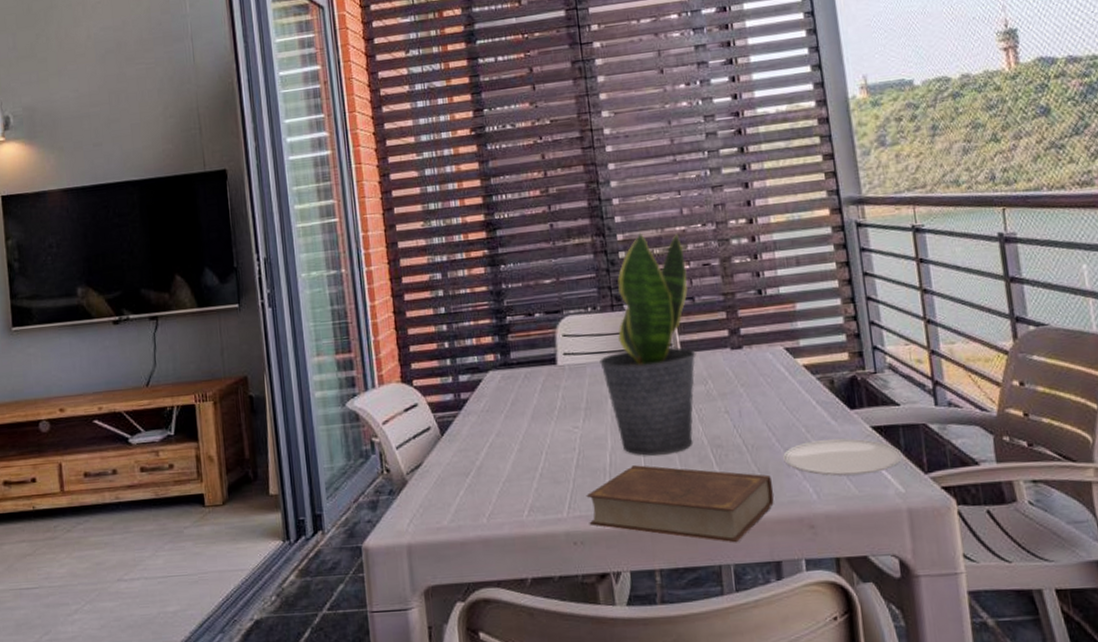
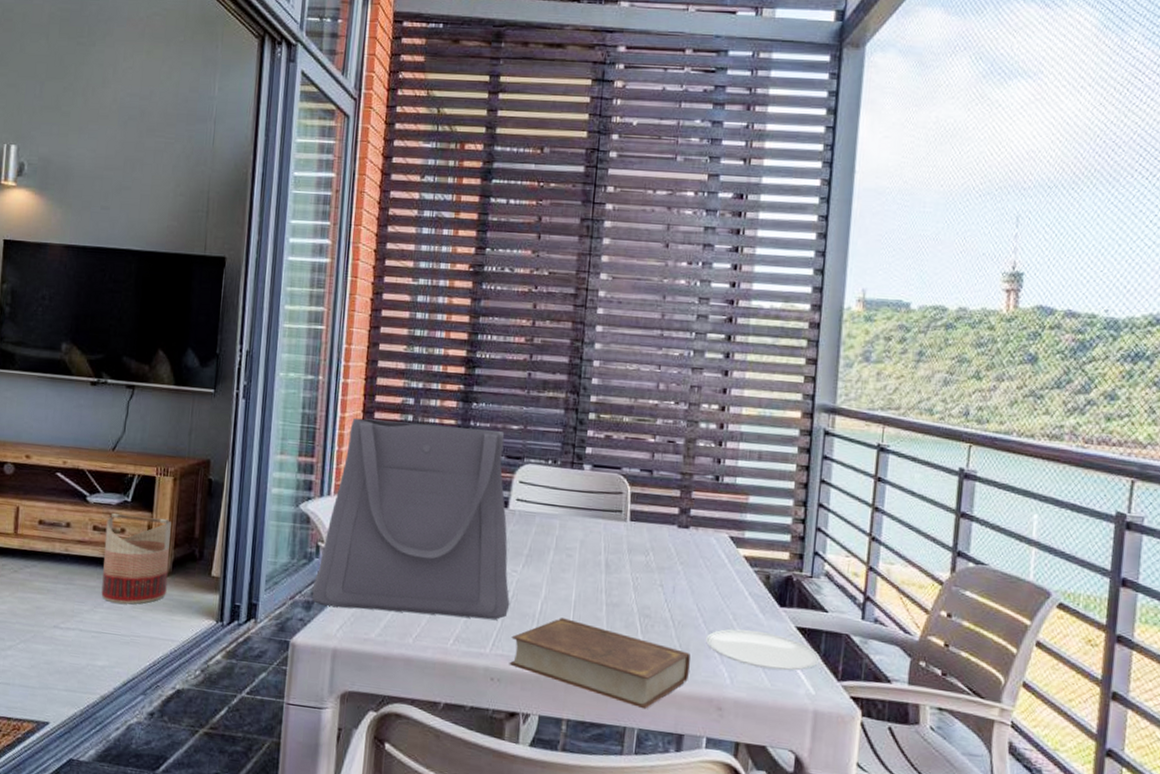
basket: none [153,445,227,543] -> present [101,513,171,604]
tote bag: none [374,287,578,503] -> present [312,417,510,620]
potted plant: present [599,231,696,456] -> none [549,397,653,614]

